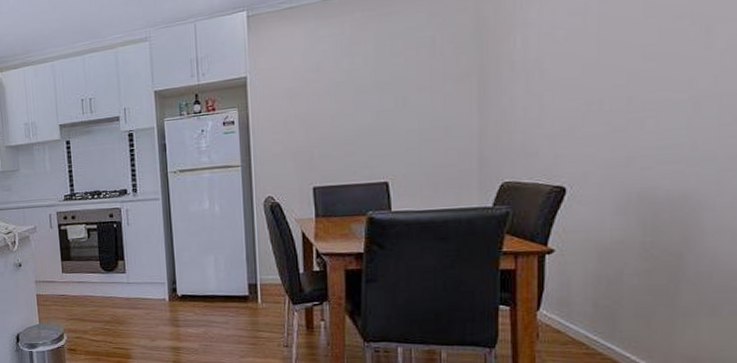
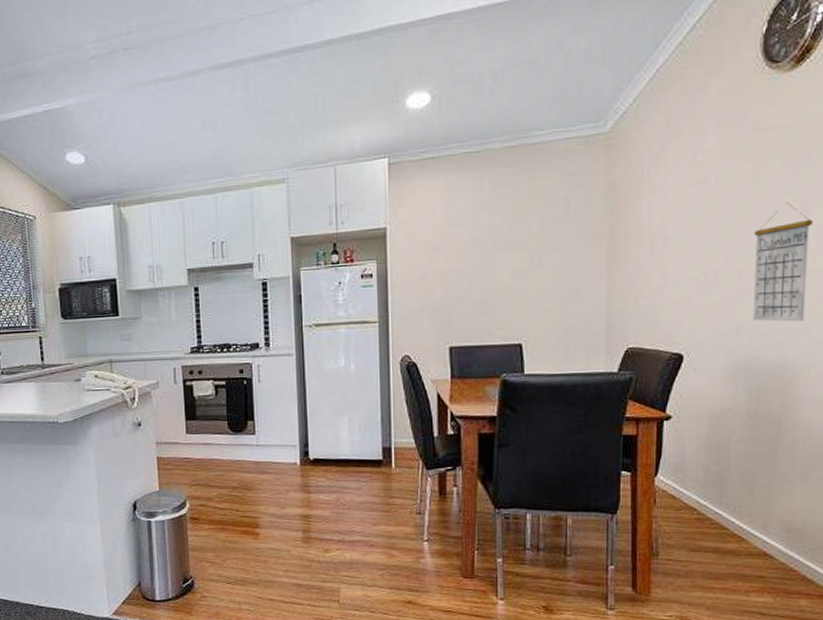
calendar: none [644,24,715,150] -> present [753,201,813,322]

